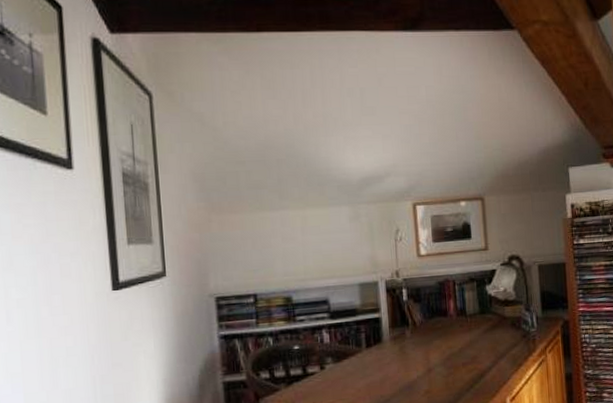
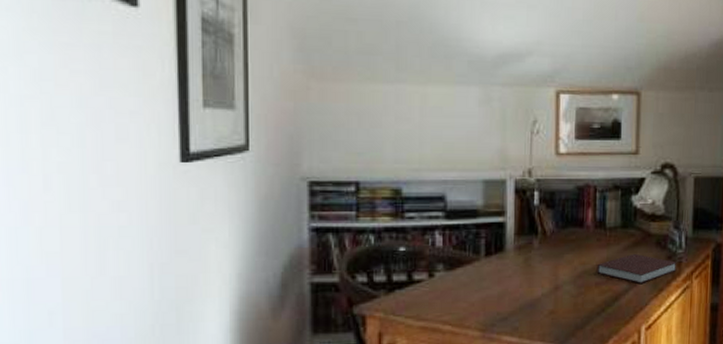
notebook: none [462,335,532,361] -> present [597,253,677,283]

